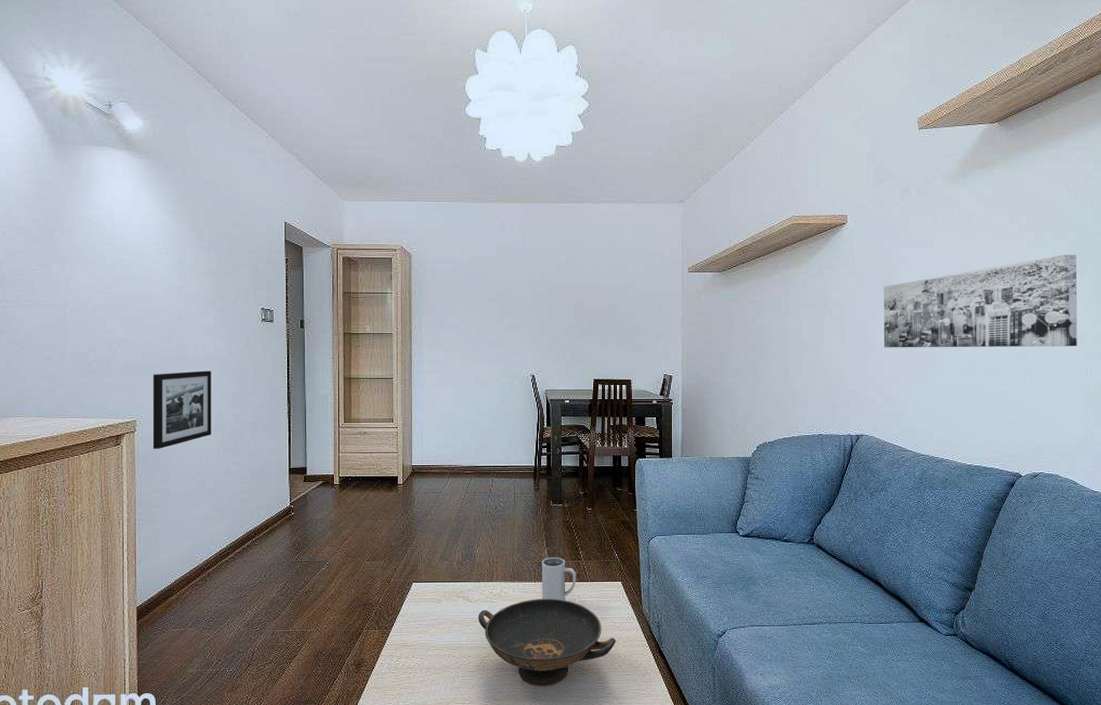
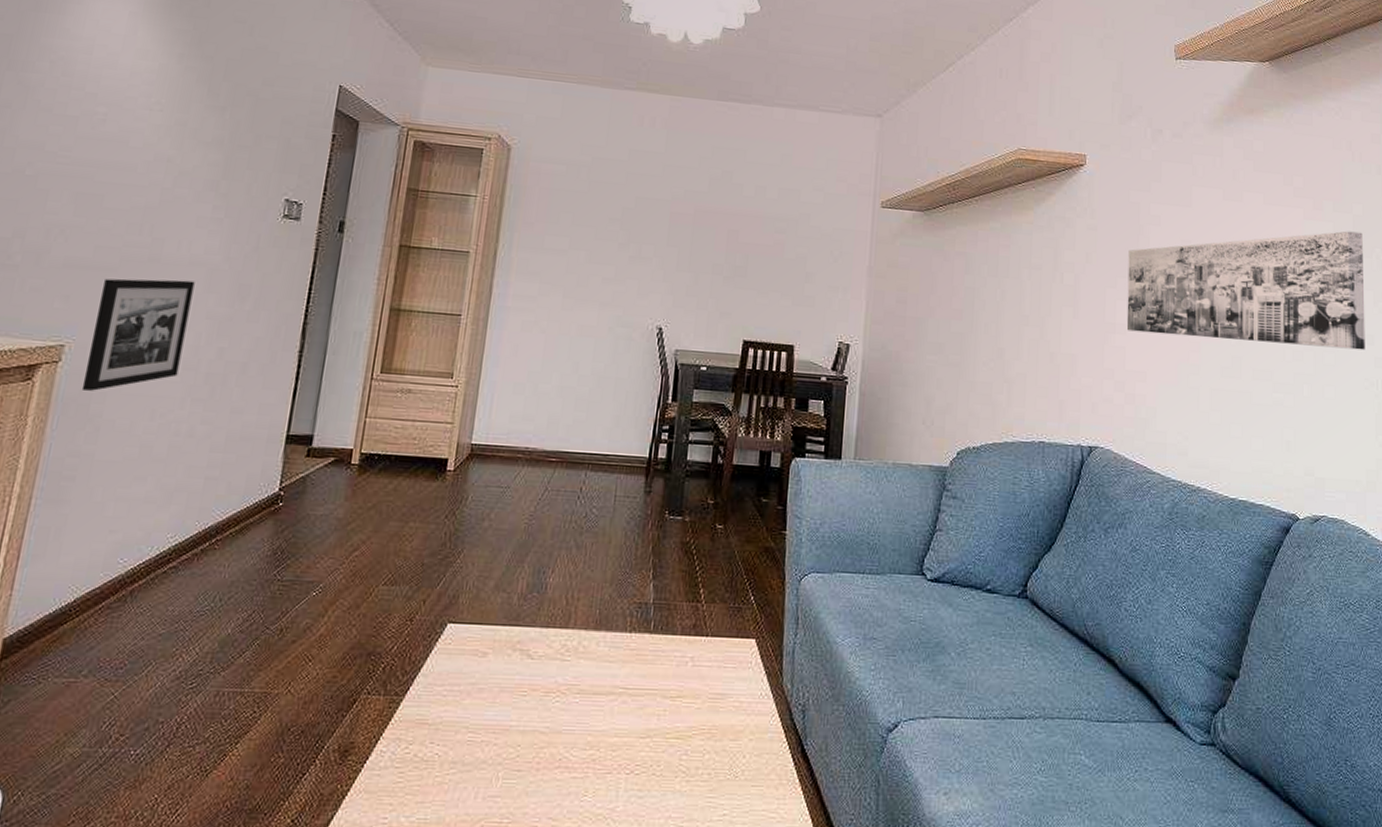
decorative bowl: present [478,599,616,686] -> none [539,659,740,800]
mug: present [541,557,577,601] -> none [637,596,693,664]

